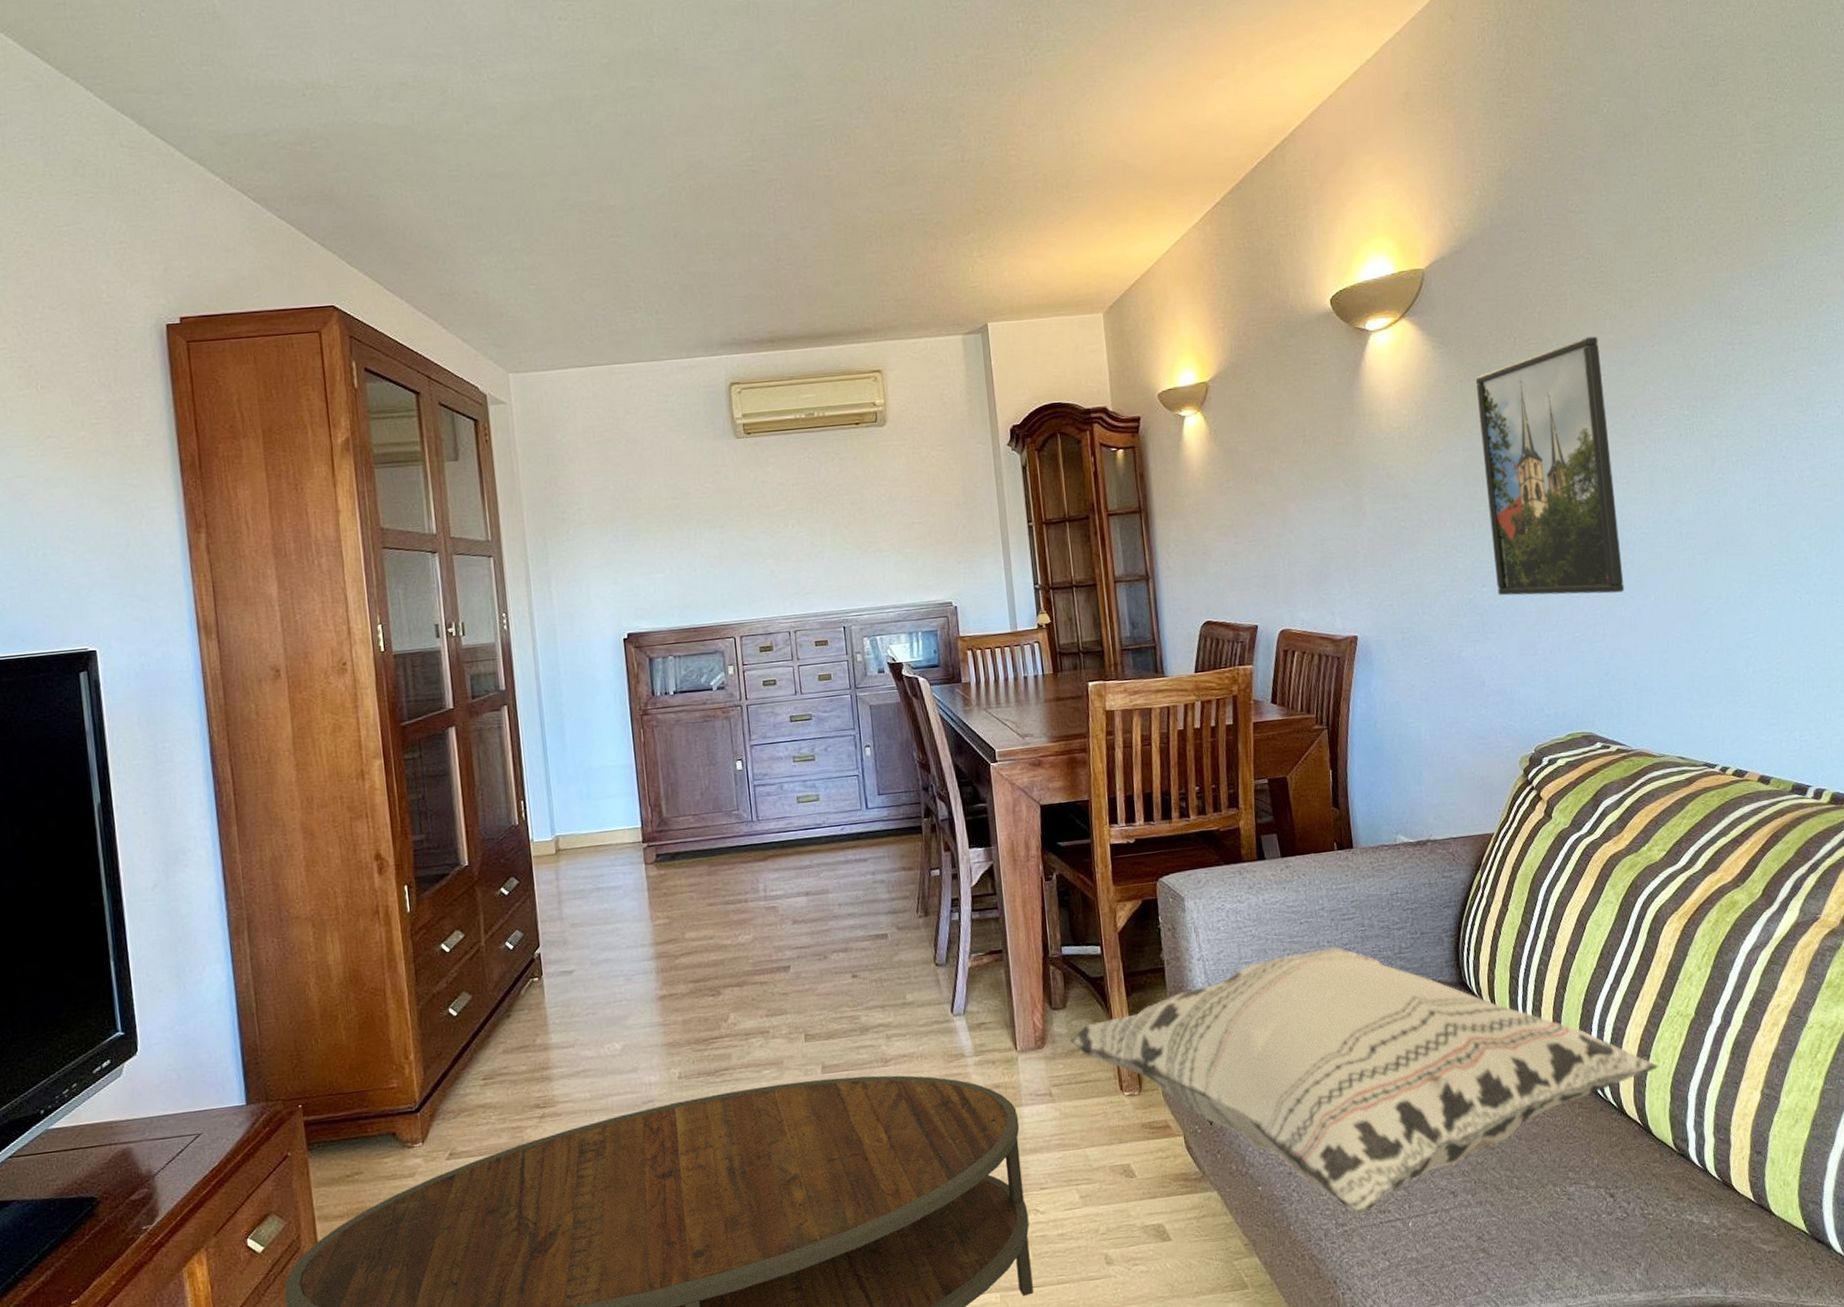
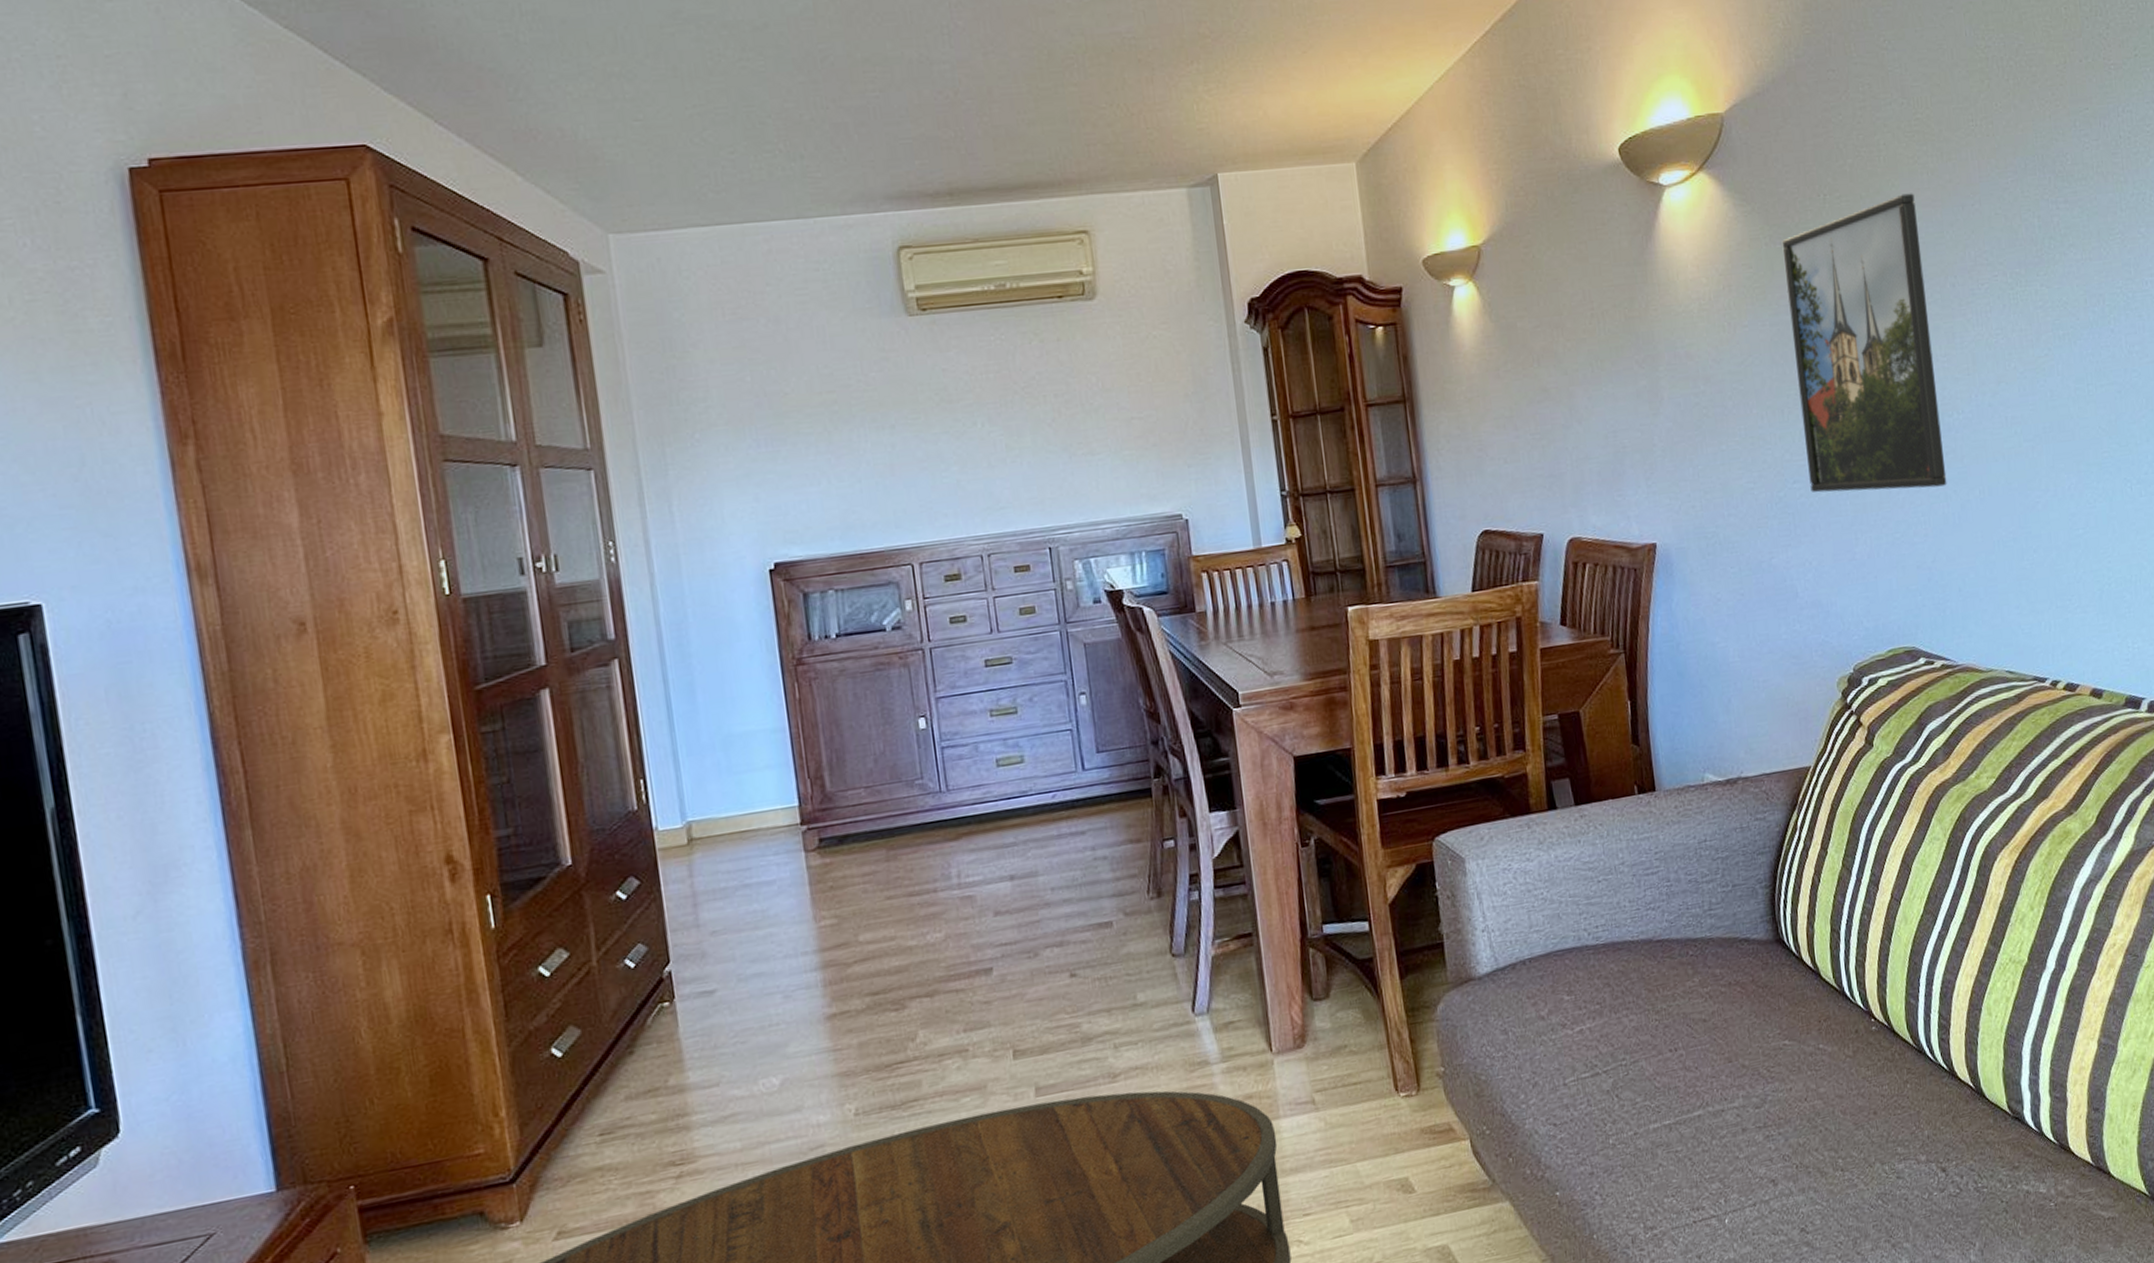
decorative pillow: present [1069,947,1658,1214] -> none [1334,906,1991,1214]

